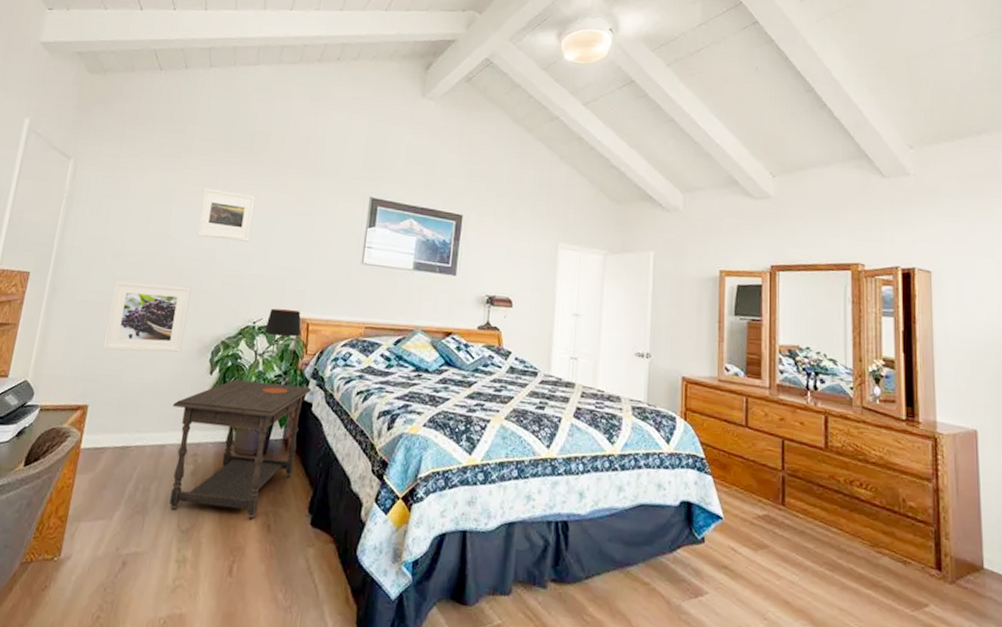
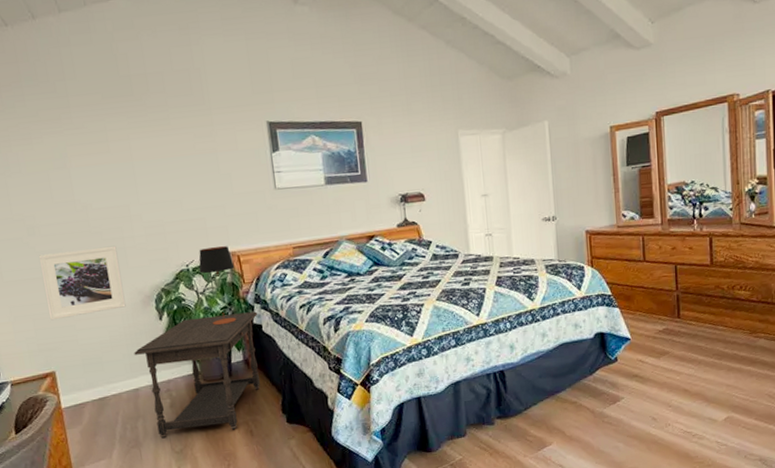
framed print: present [197,187,256,242] -> none [96,143,159,195]

